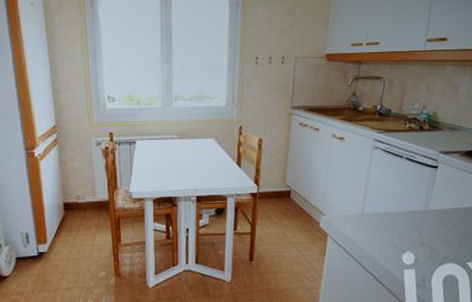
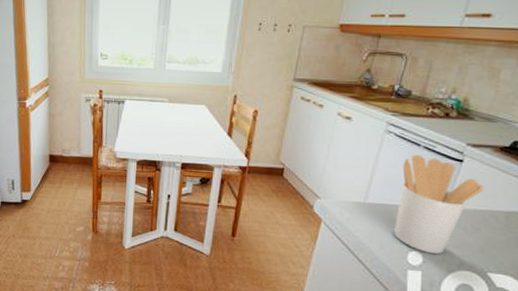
utensil holder: none [388,165,457,252] -> present [393,154,485,254]

